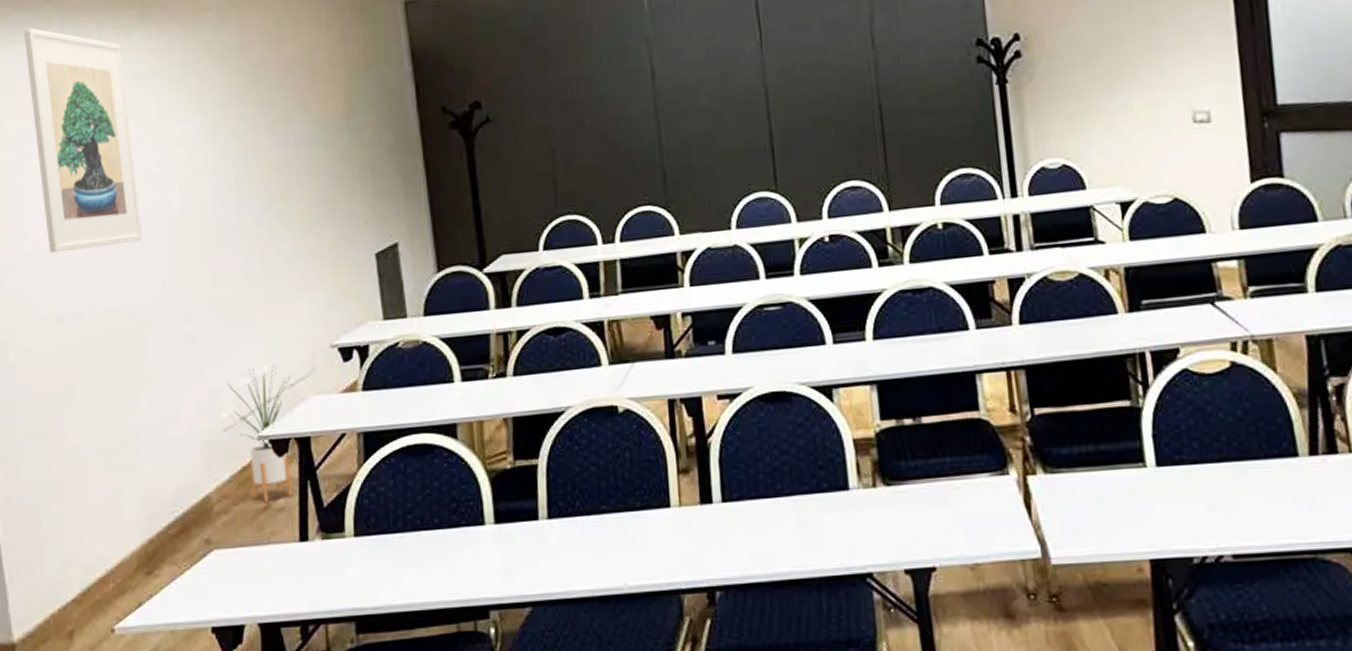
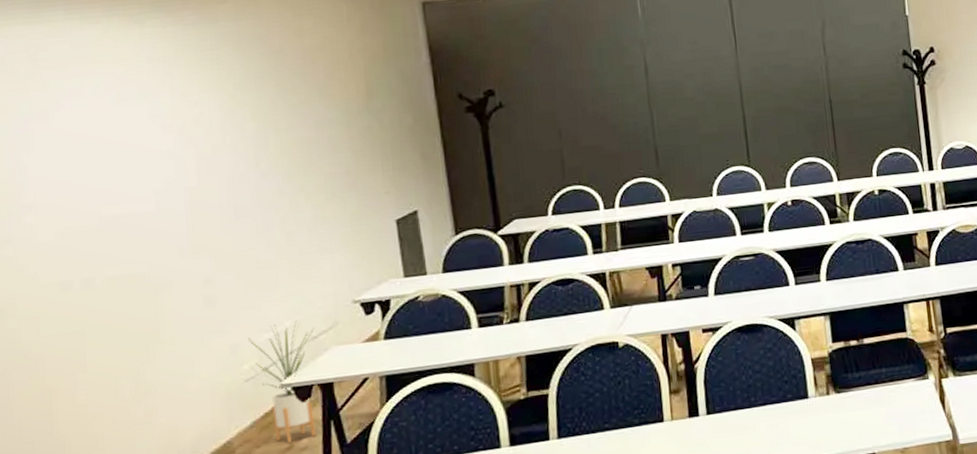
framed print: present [23,27,142,254] -> none [22,11,157,225]

